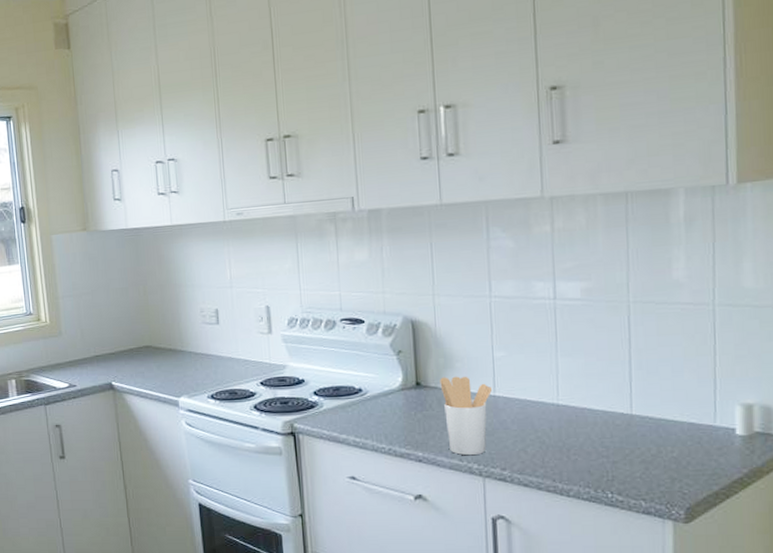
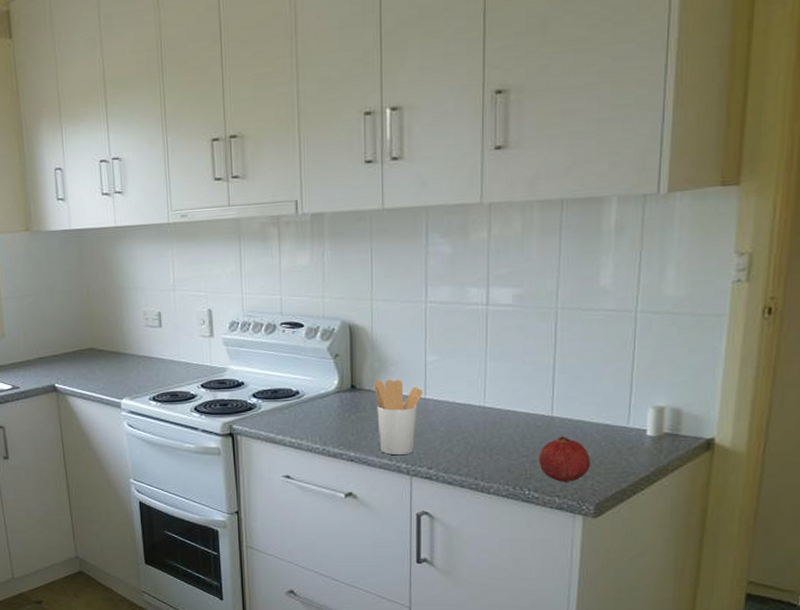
fruit: none [620,435,678,484] -> present [539,436,591,482]

